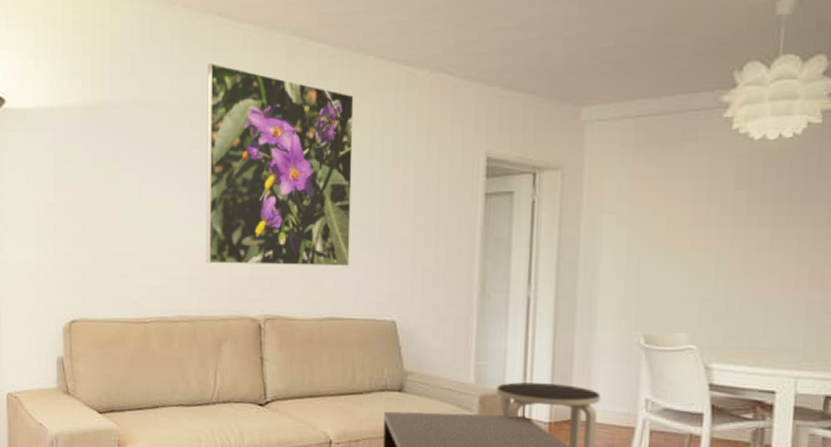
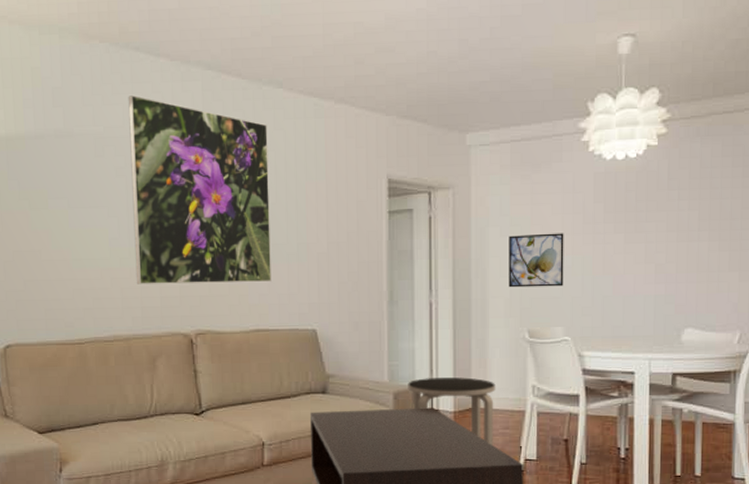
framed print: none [623,224,696,286] -> present [508,233,564,288]

